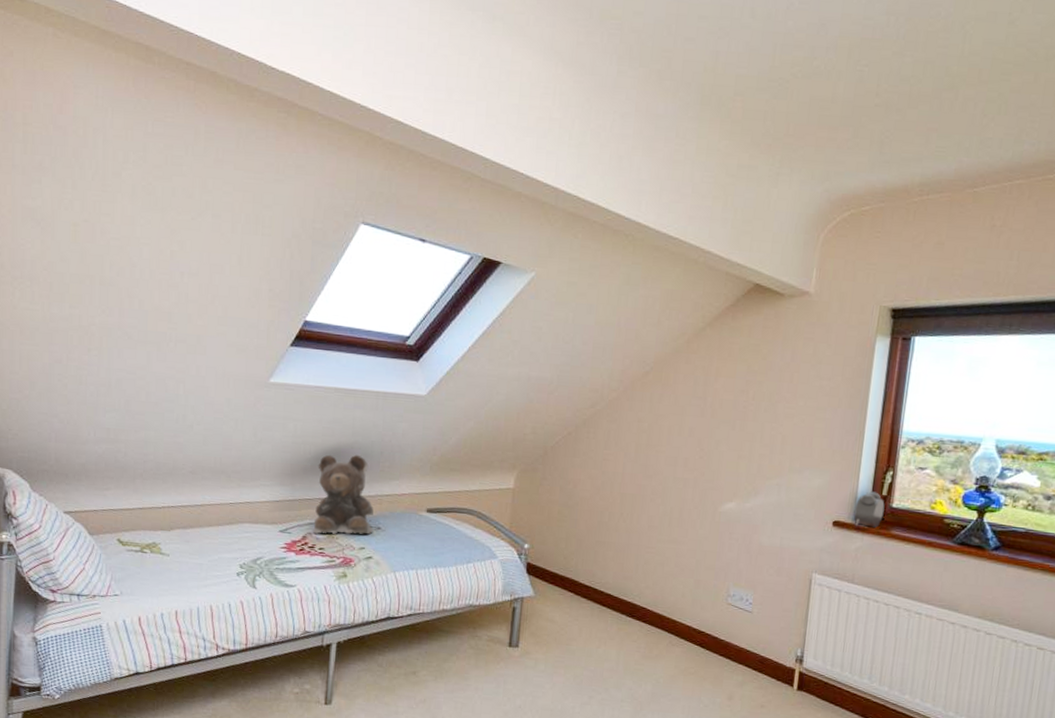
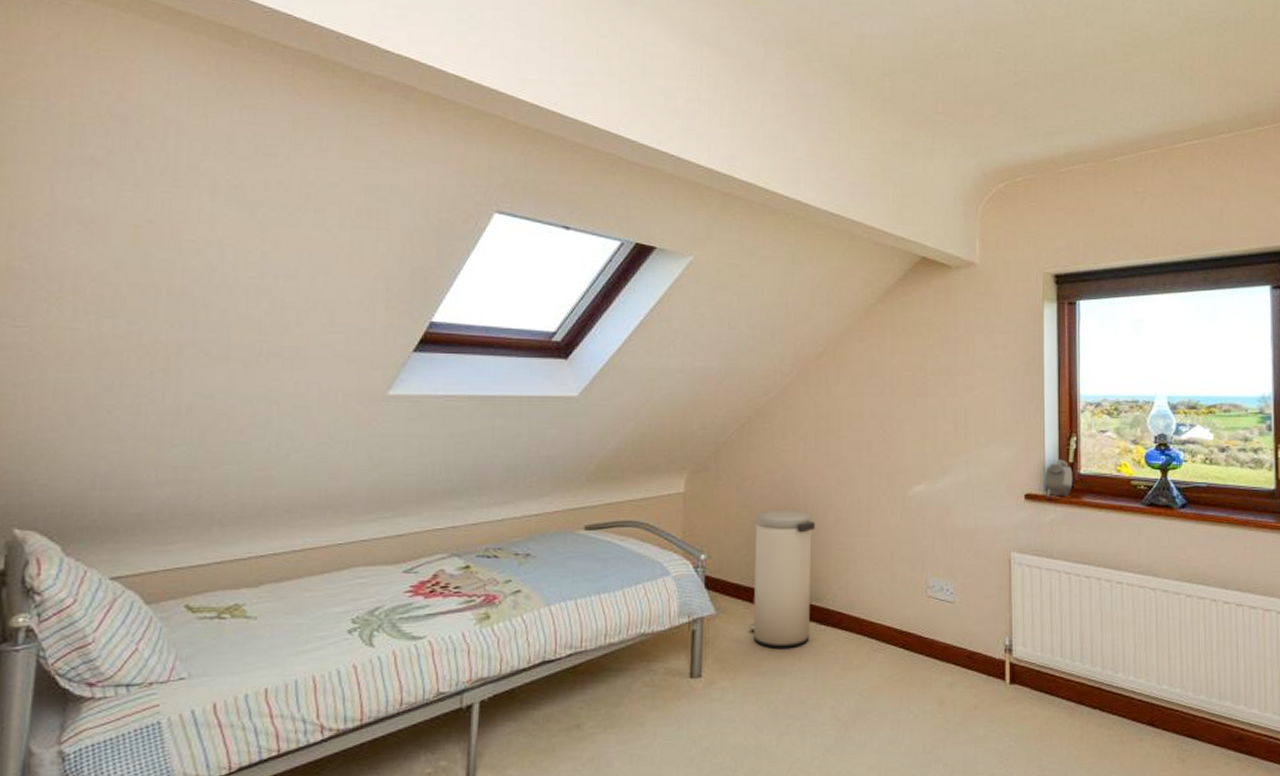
teddy bear: present [313,454,374,535] -> none [446,470,521,570]
pedal bin: none [562,511,629,634] -> present [748,509,815,650]

